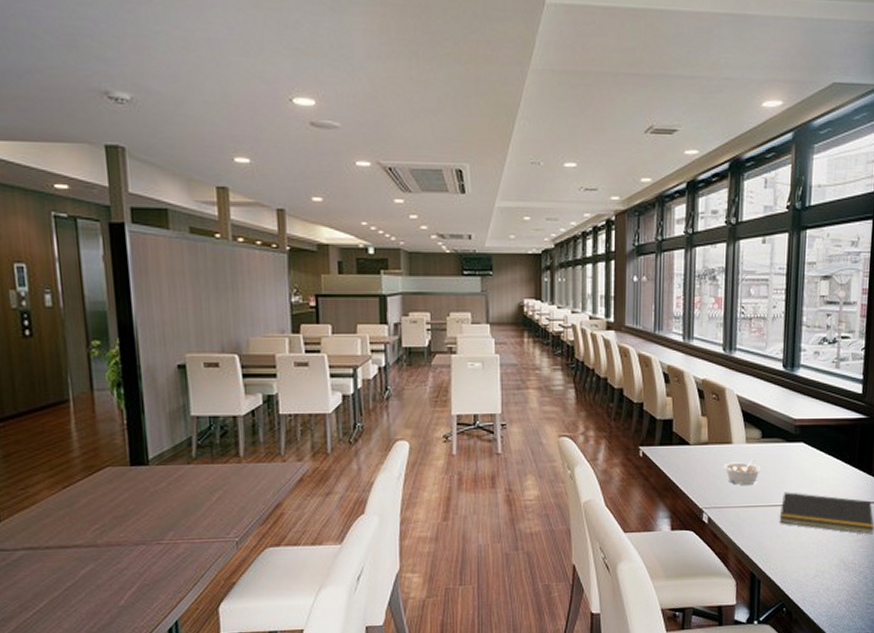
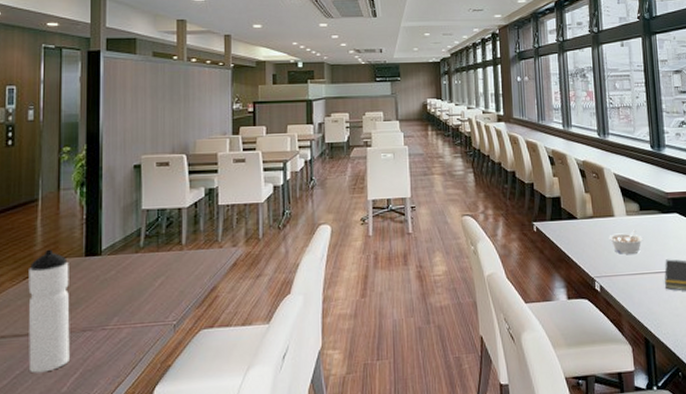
water bottle: none [67,456,124,586] -> present [28,249,70,373]

